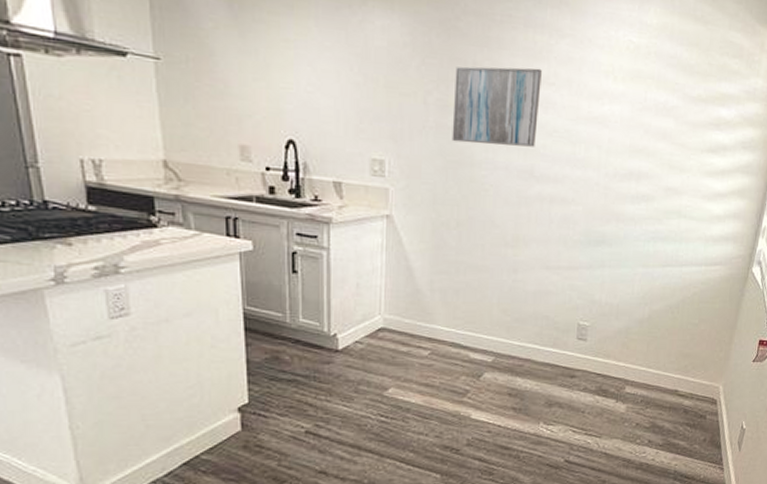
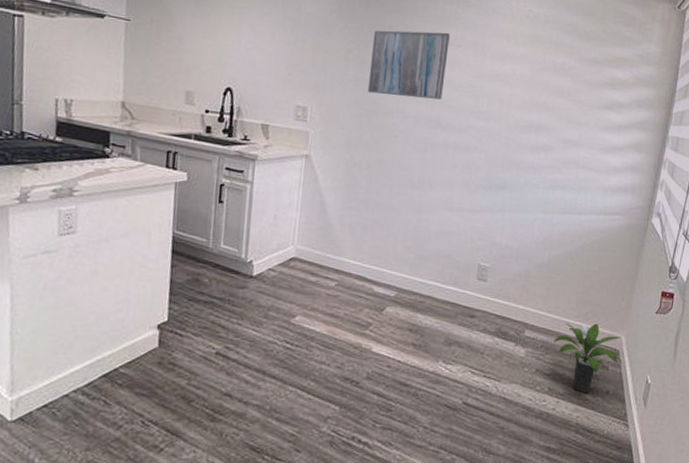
potted plant: none [653,375,720,443] -> present [553,322,623,394]

